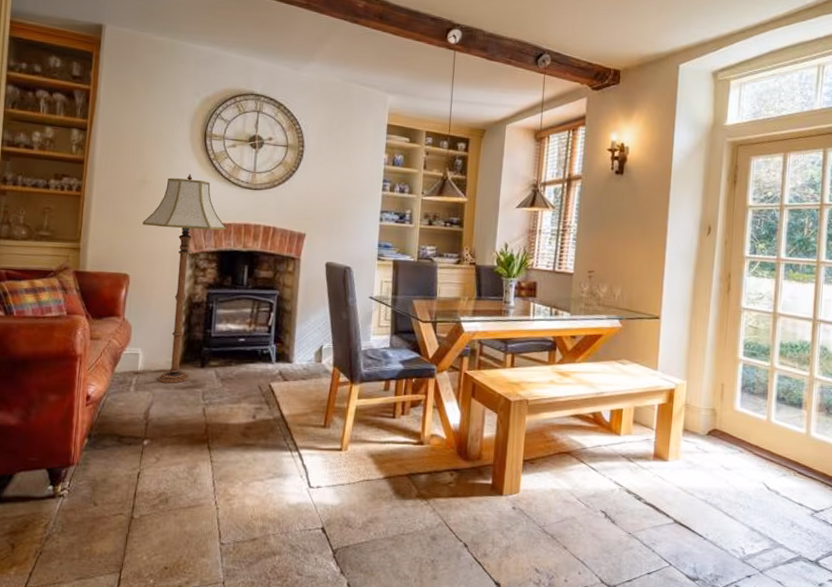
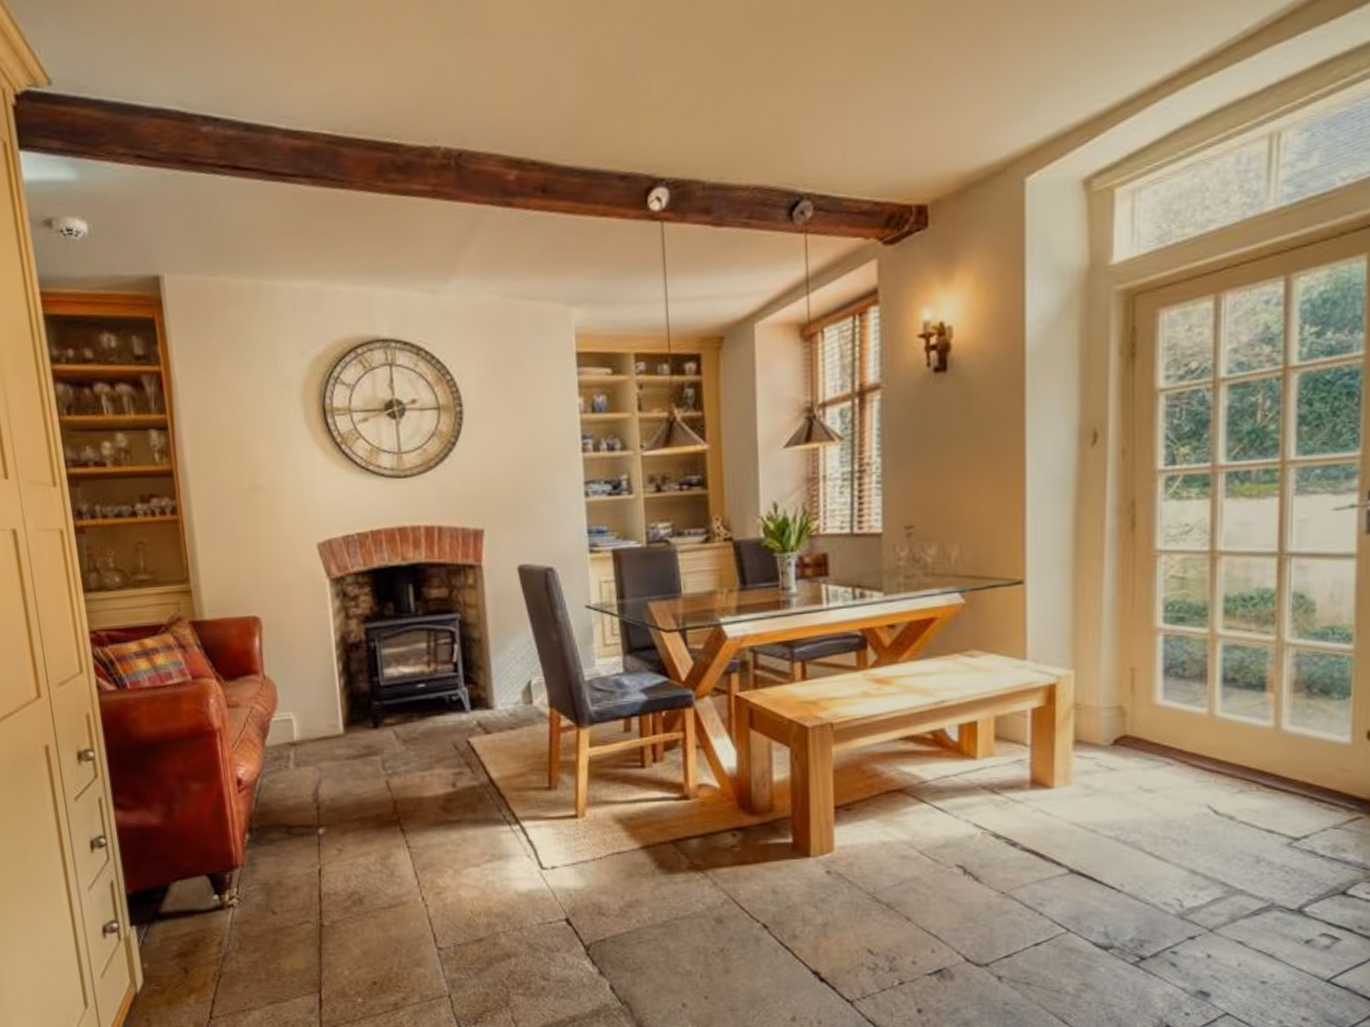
floor lamp: present [142,174,226,384] -> none [264,468,375,753]

